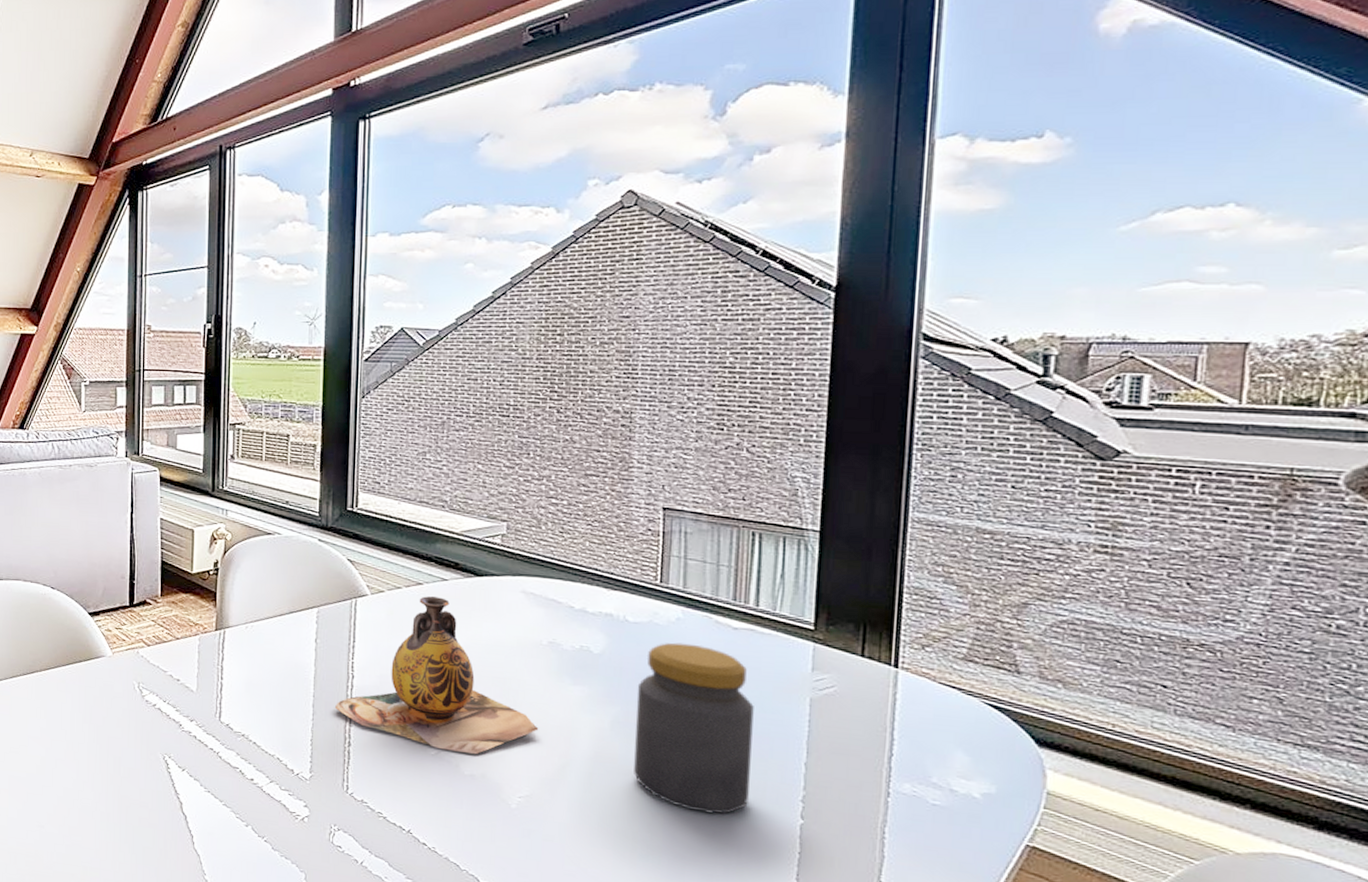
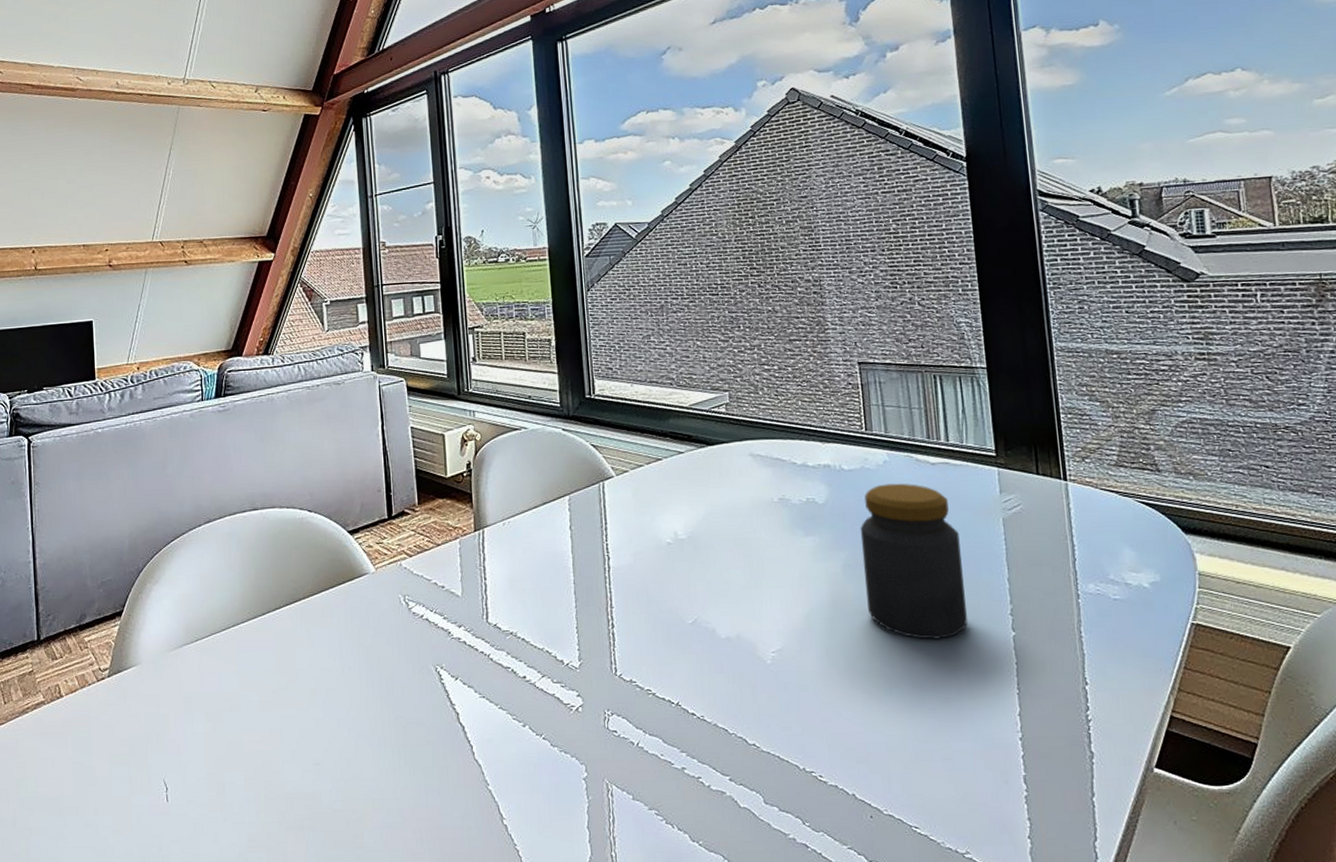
vase: present [335,596,539,754] -> none [595,470,781,617]

